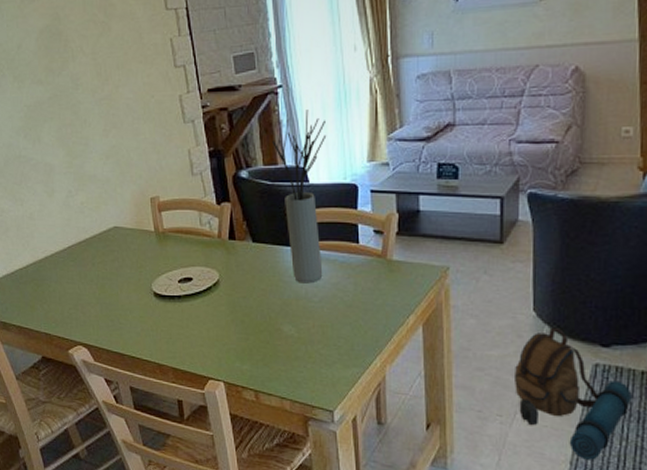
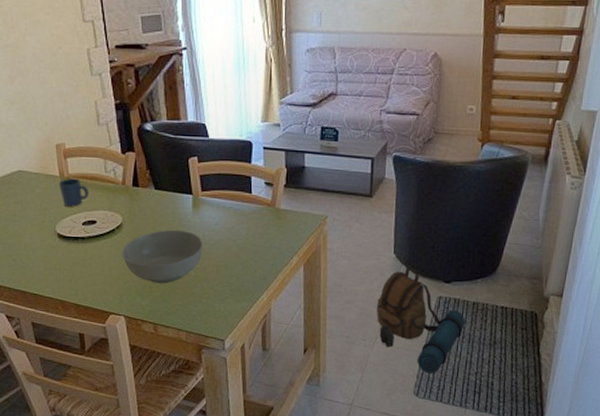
mug: none [154,233,184,263] -> present [59,178,88,207]
bowl: none [219,287,307,346] -> present [121,230,204,284]
vase: present [272,110,327,284] -> none [176,72,226,228]

